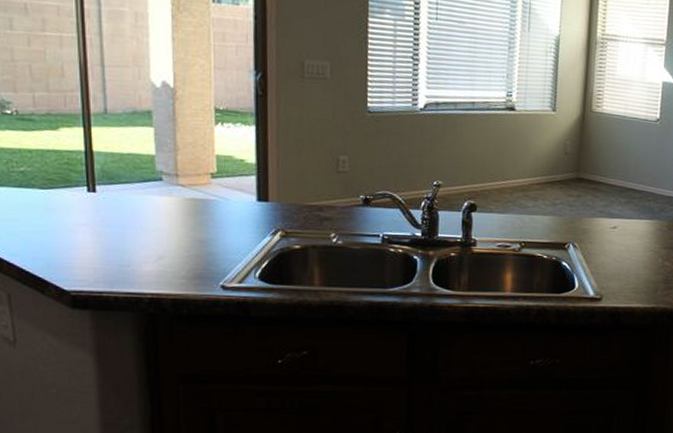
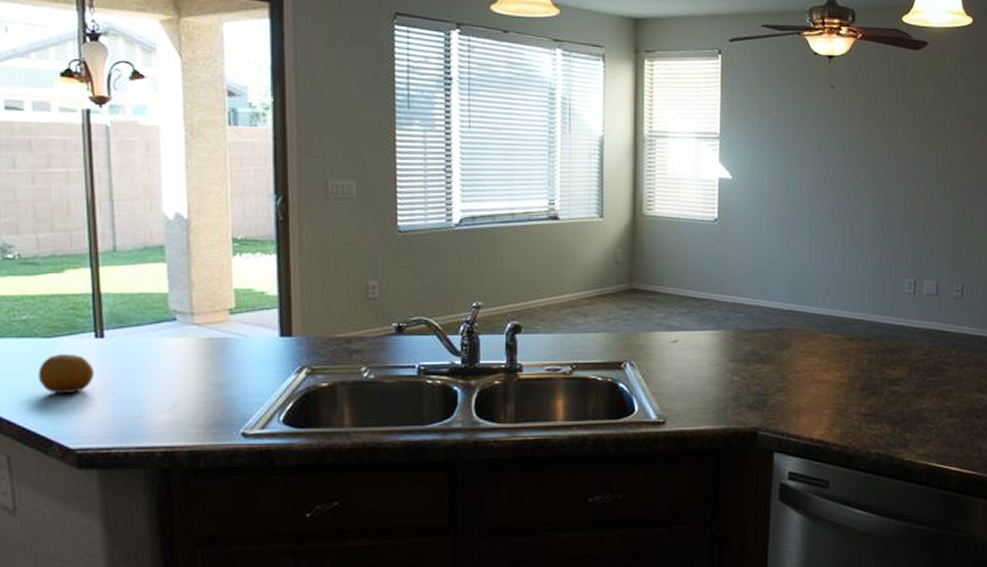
fruit: none [35,204,86,241] -> present [38,353,94,393]

